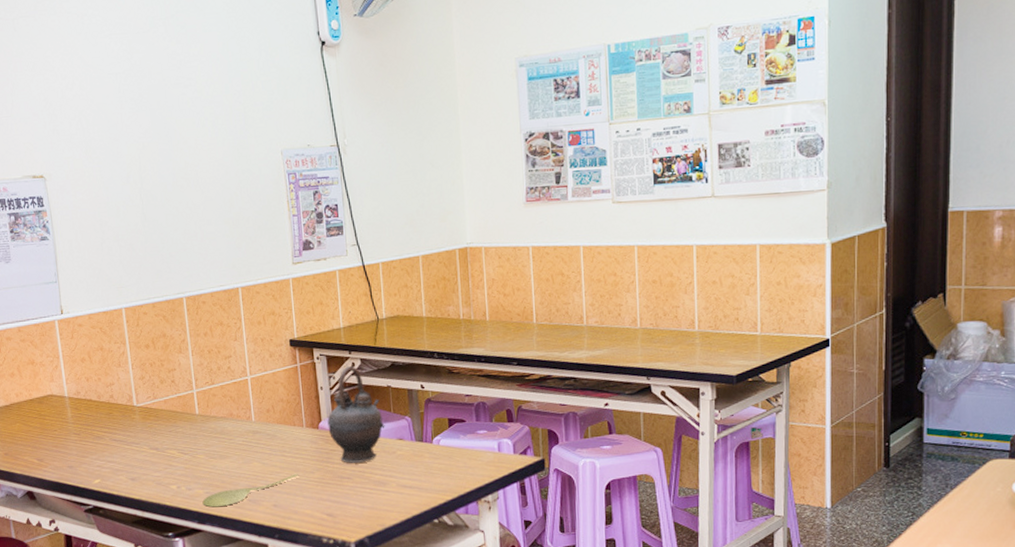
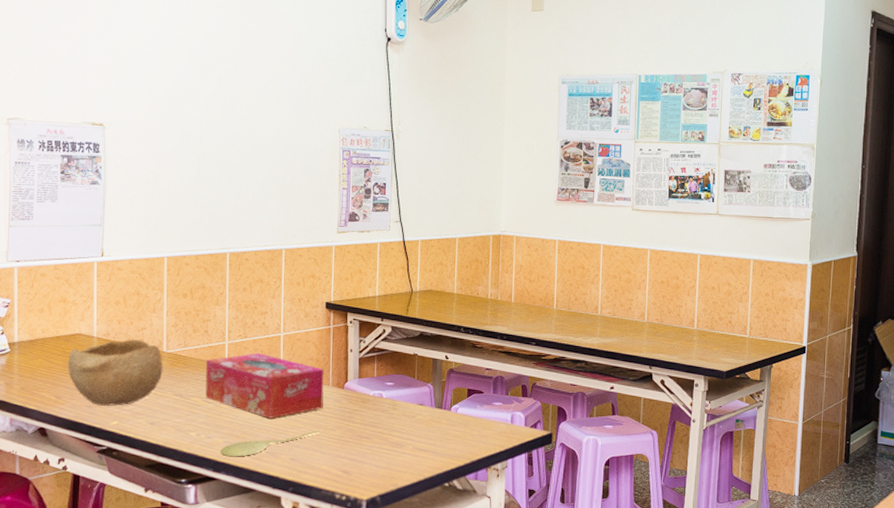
bowl: none [44,395,136,465] -> present [67,339,163,406]
tissue box: none [177,399,300,466] -> present [205,353,324,419]
teapot: present [327,366,385,463] -> none [353,333,408,424]

